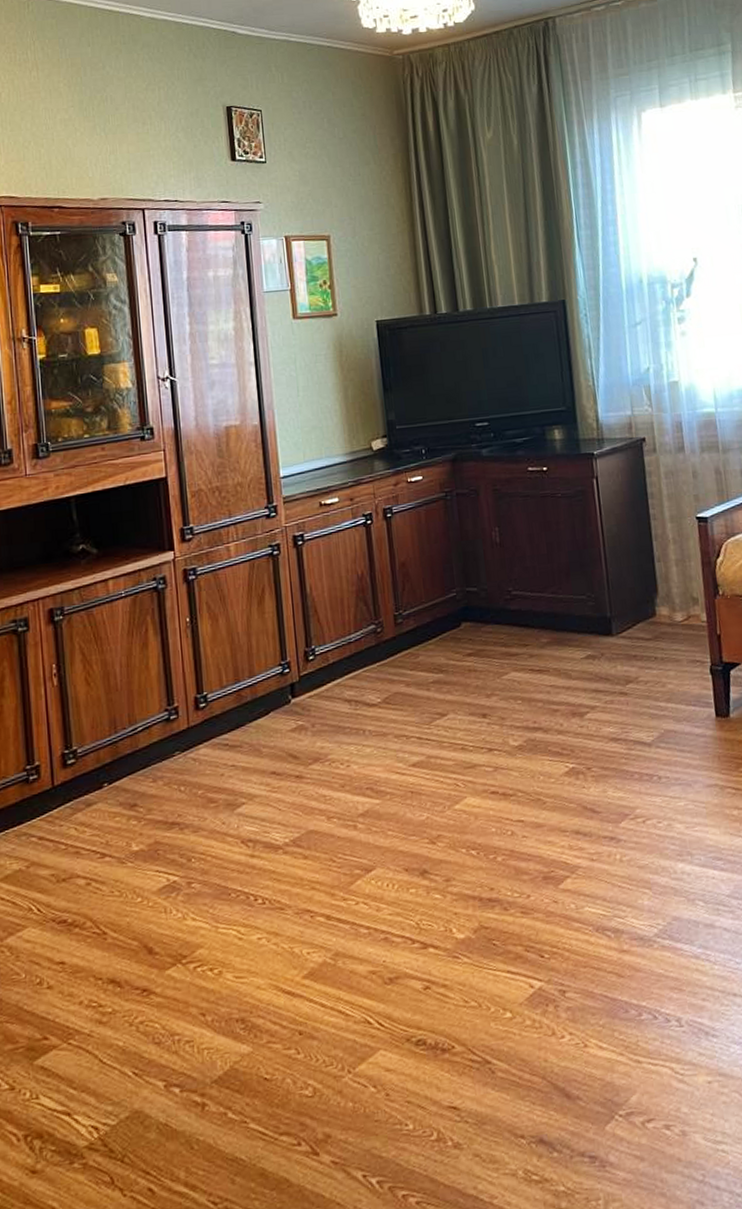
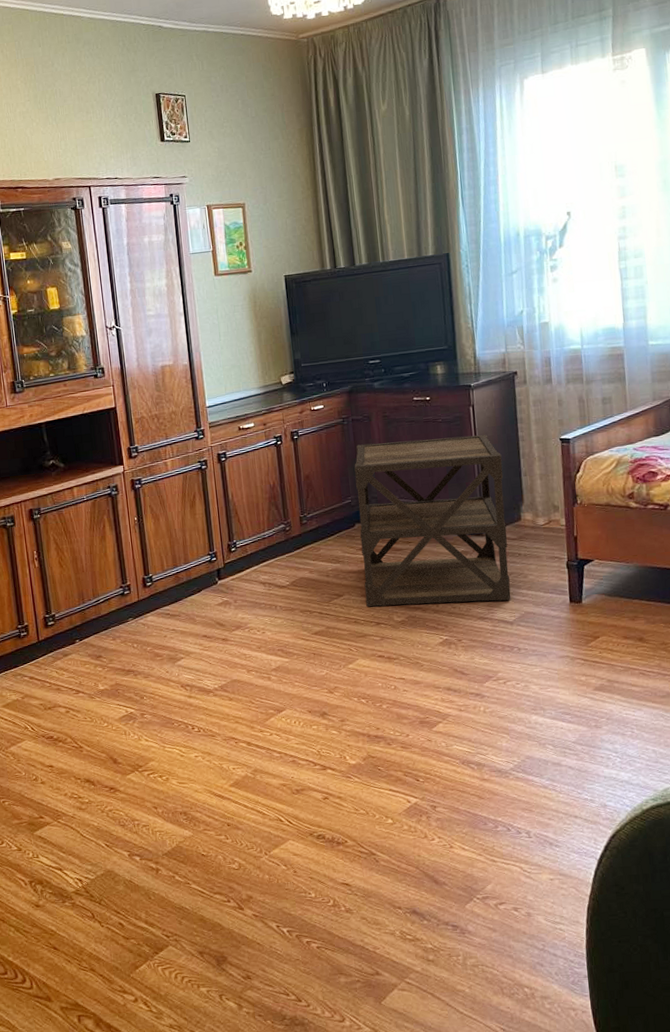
side table: none [459,512,648,729] -> present [354,434,511,607]

